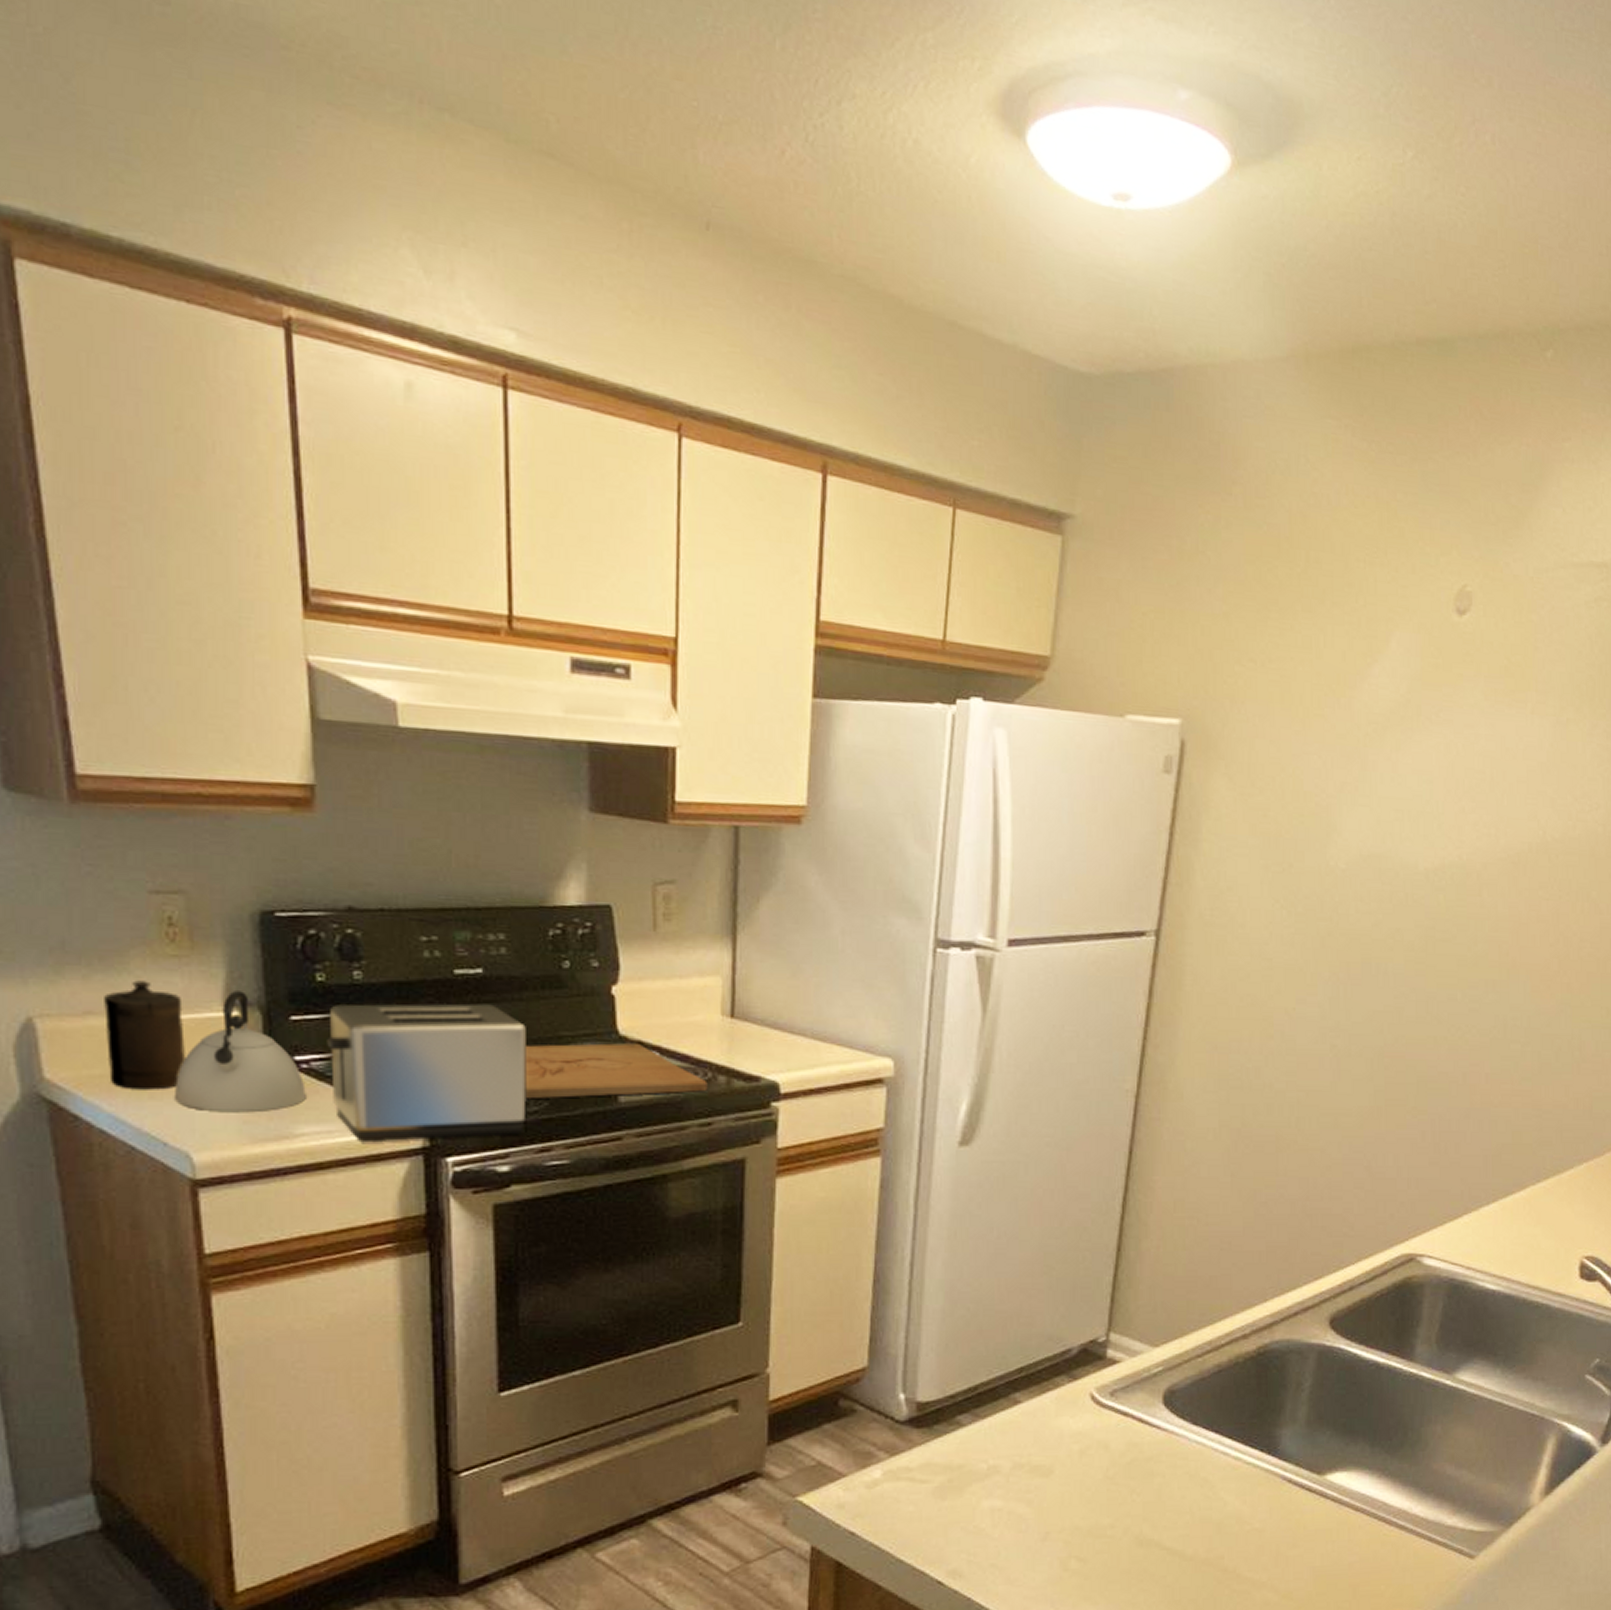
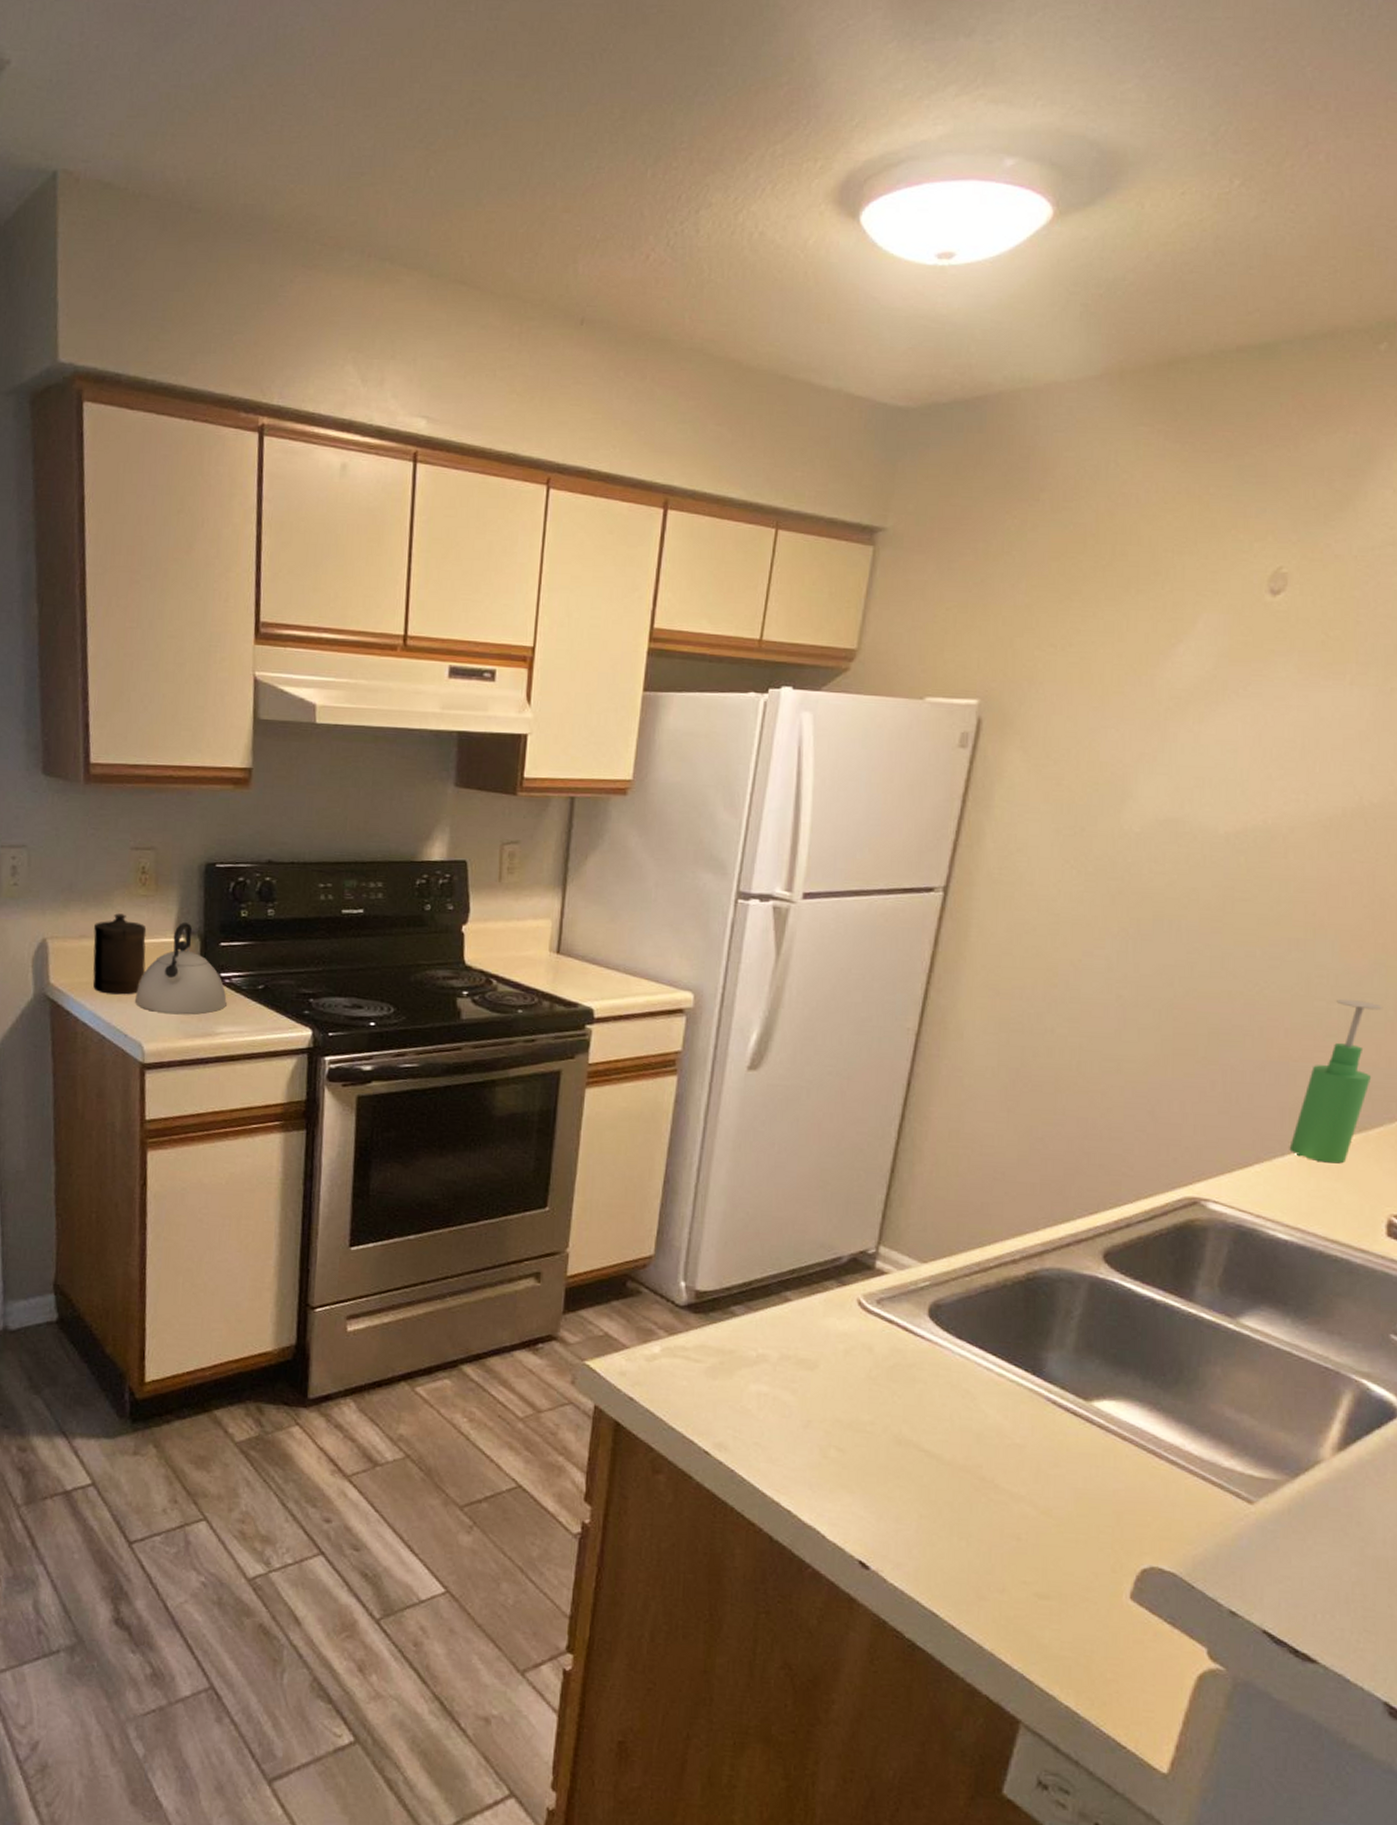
toaster: present [327,1003,527,1143] -> none [244,935,393,1043]
cutting board: present [524,1043,708,1100] -> none [388,970,534,1015]
soap dispenser: none [1493,1040,1570,1209] -> present [1289,998,1384,1164]

